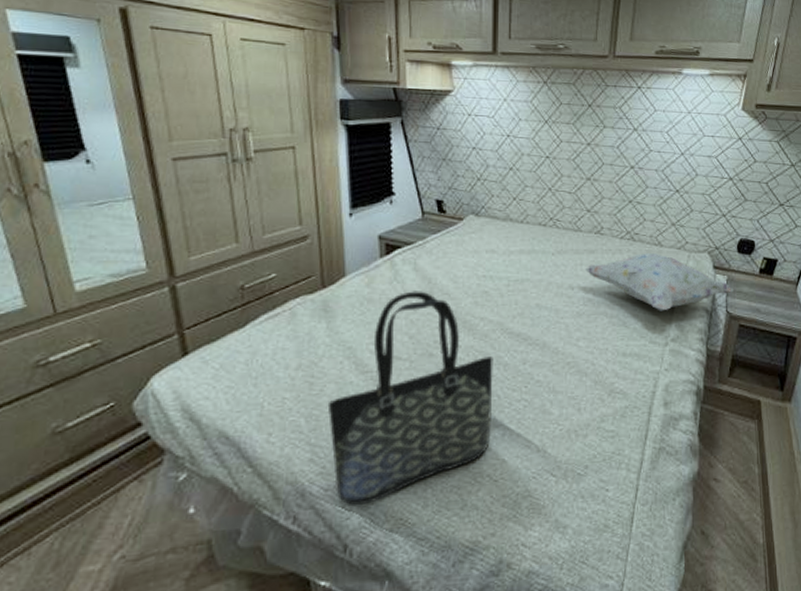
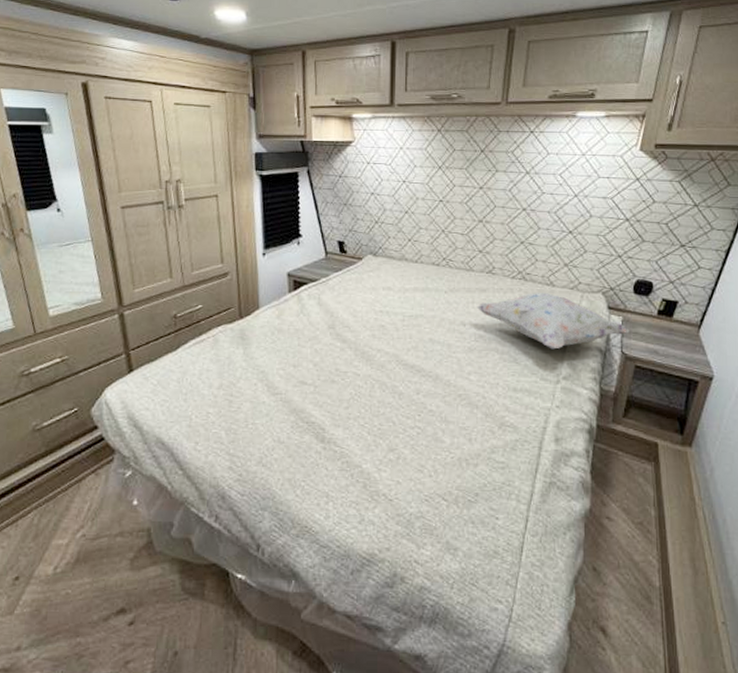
tote bag: present [327,291,493,506] -> none [244,323,389,512]

